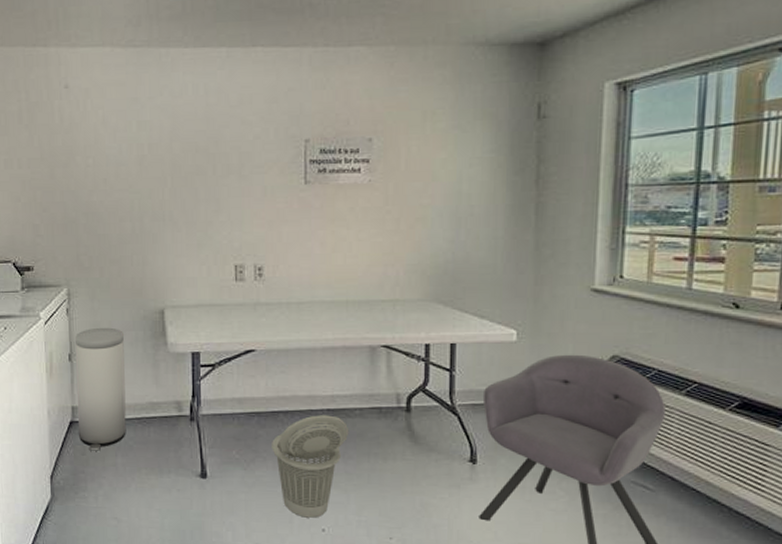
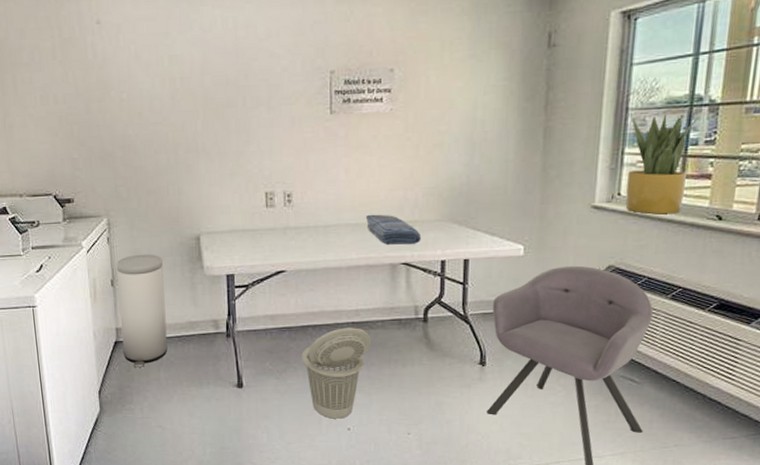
towel: none [342,291,403,326] -> present [365,214,422,246]
planter: none [628,192,710,300] -> present [625,114,702,215]

